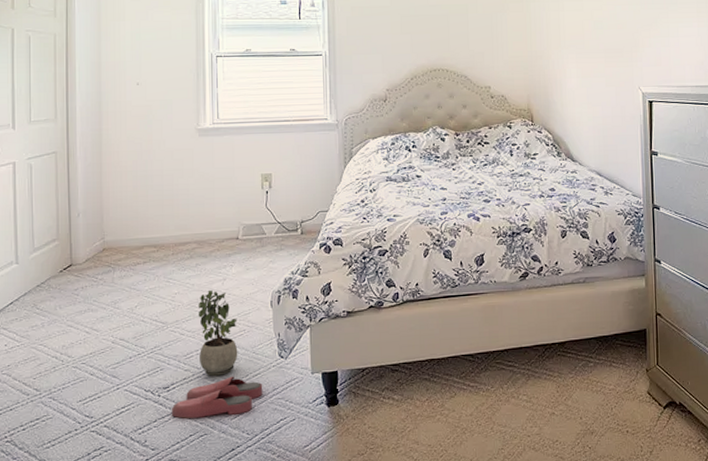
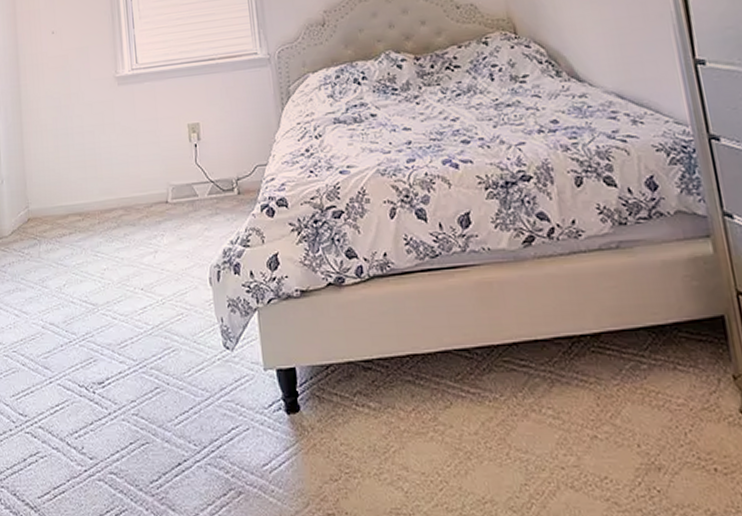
slippers: present [171,376,263,419] -> none [107,371,209,422]
potted plant: present [197,289,238,377] -> none [129,264,177,371]

